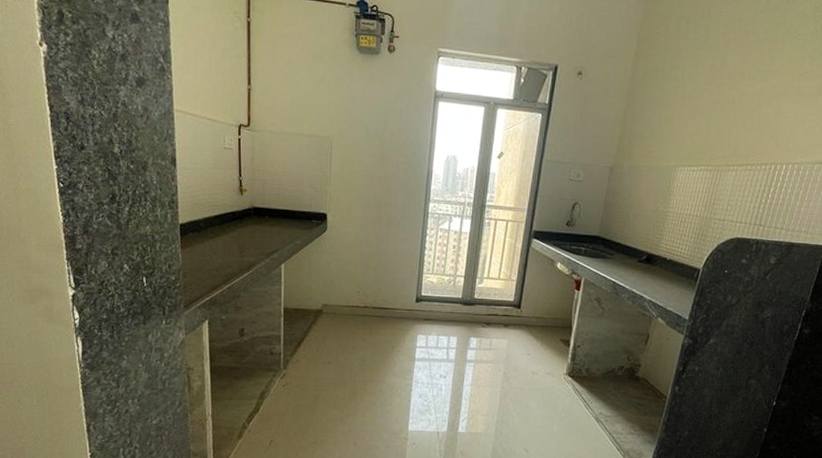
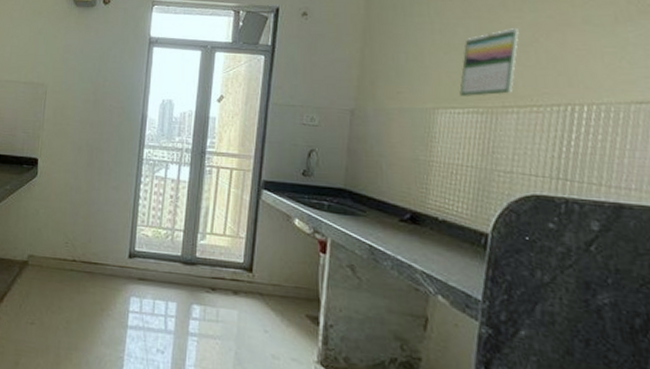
calendar: none [697,95,749,157] -> present [459,28,519,98]

